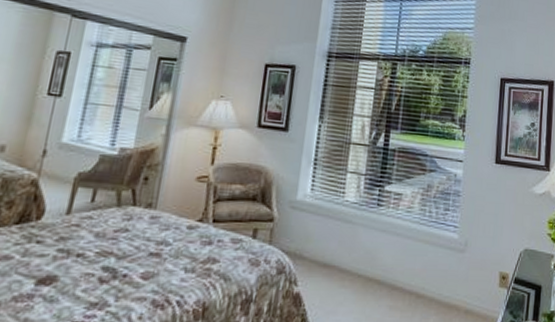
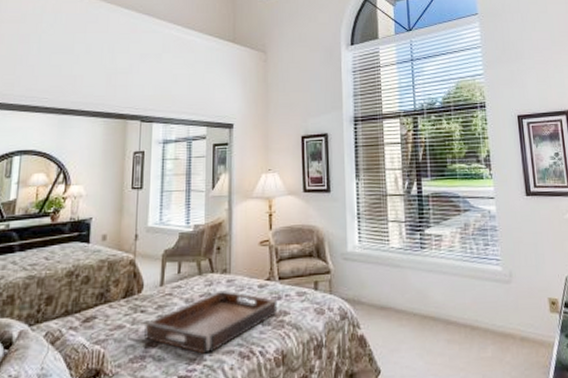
serving tray: none [36,227,208,299] -> present [144,290,278,354]

